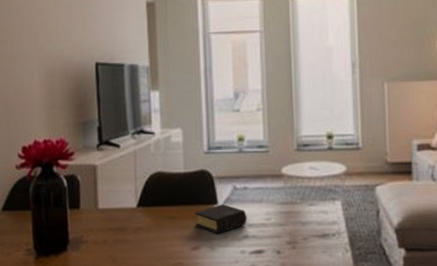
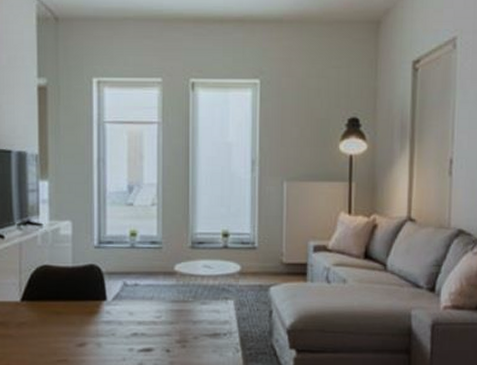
book: present [194,204,247,234] -> none [82,301,137,331]

